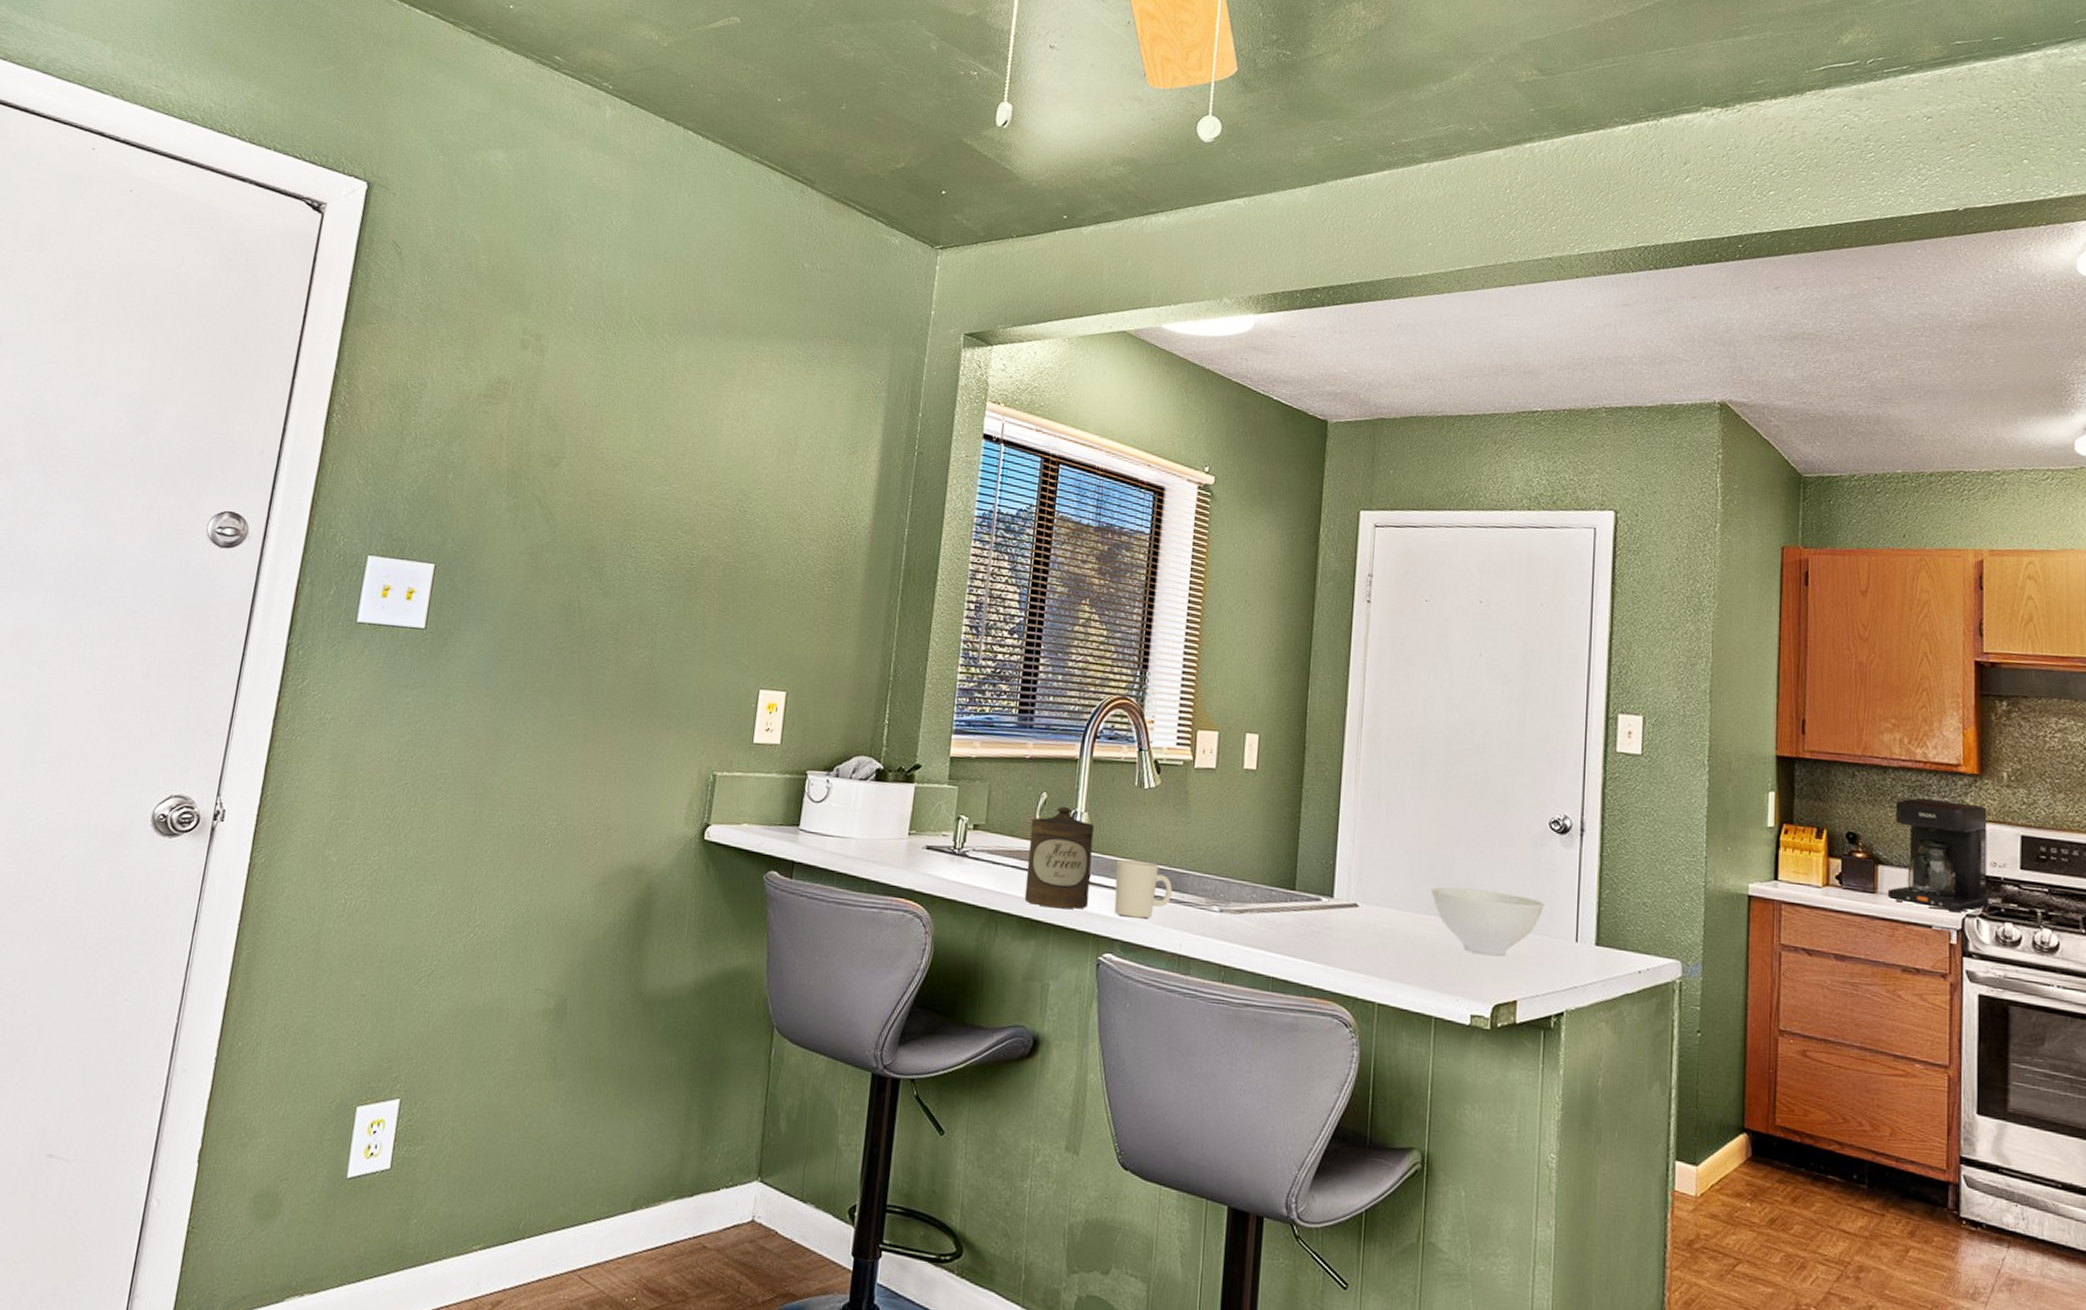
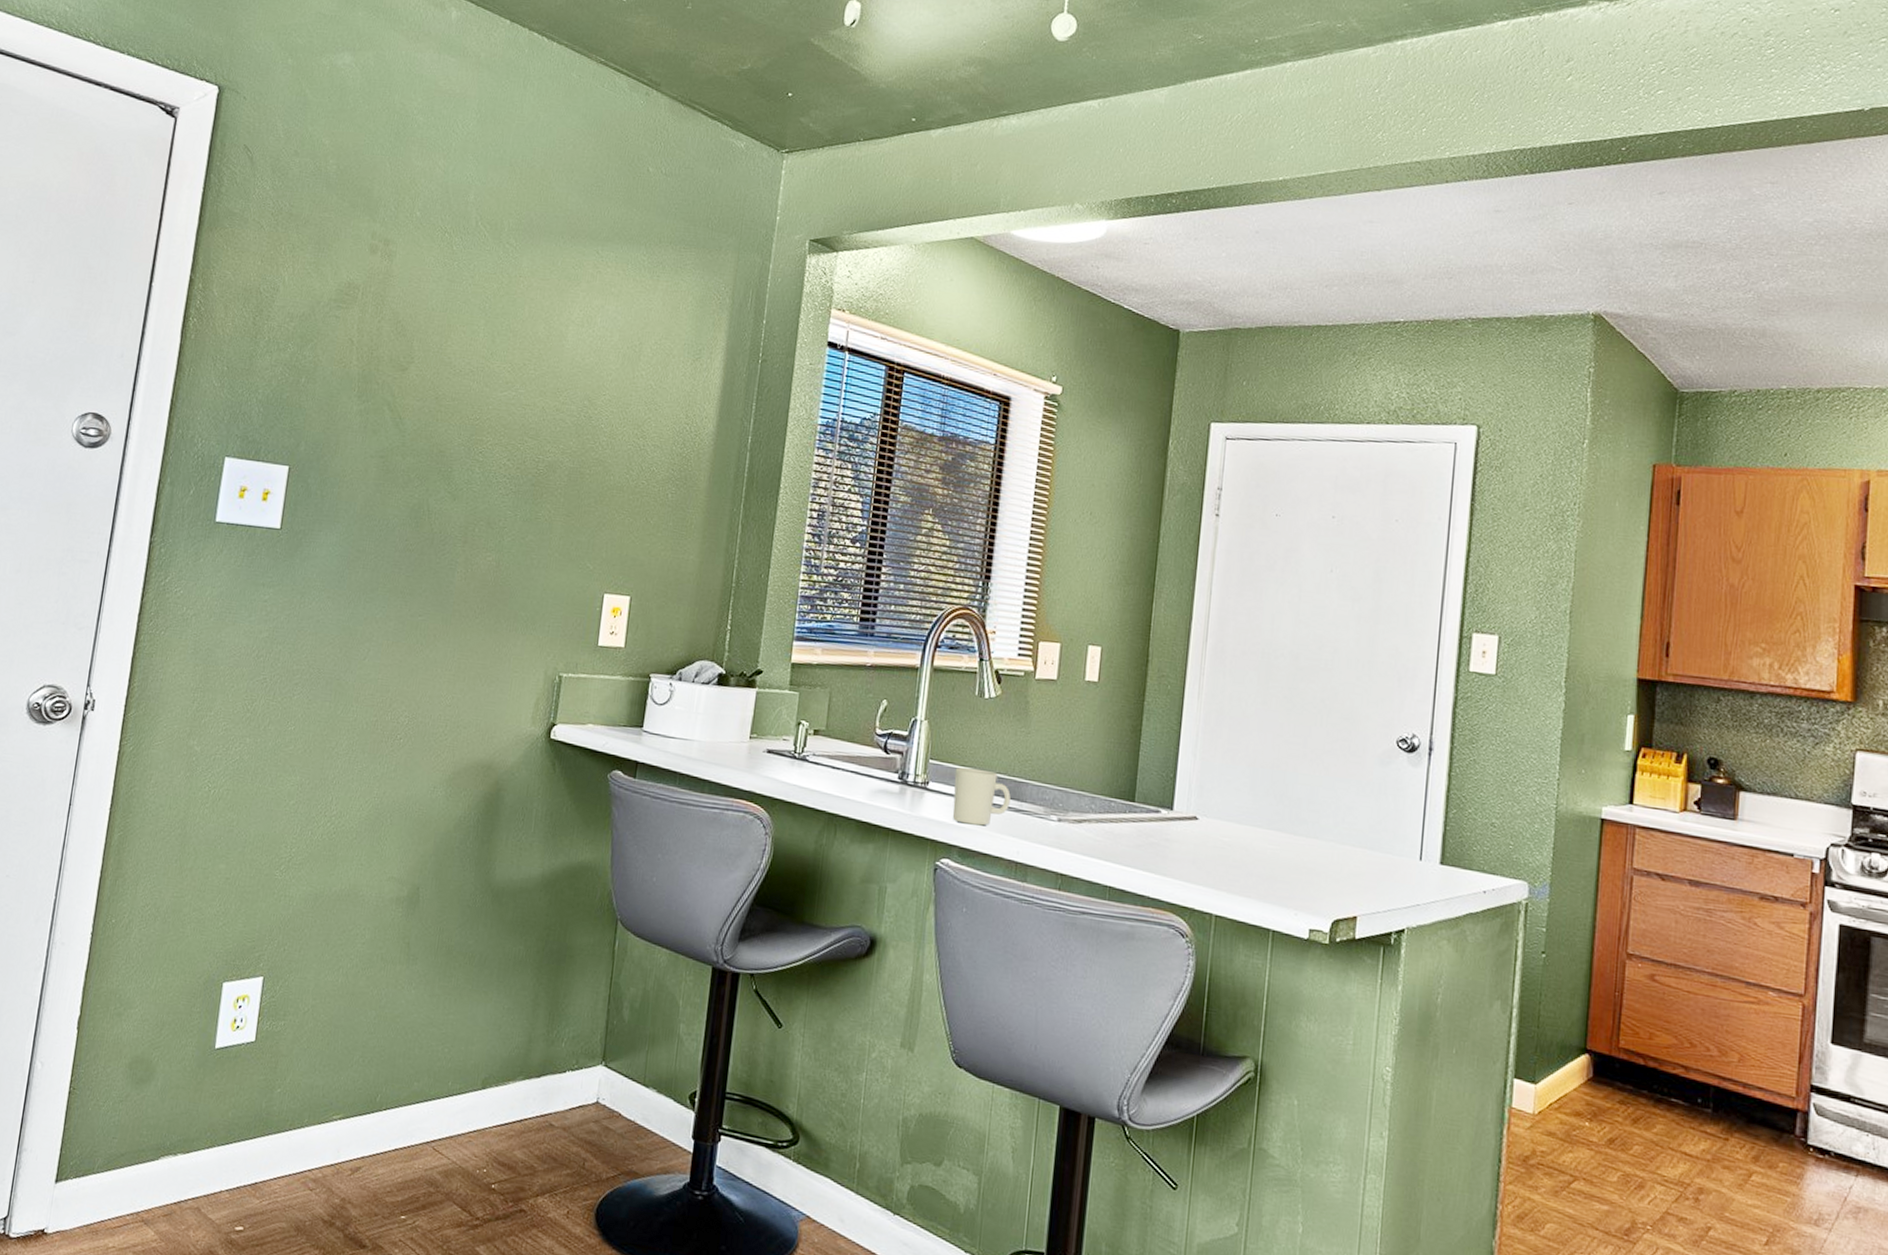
canister: present [1024,806,1094,909] -> none [863,713,934,815]
bowl: present [1431,887,1544,957] -> none [1273,802,1388,873]
coffee maker: present [1887,797,1989,913] -> none [1748,724,1860,841]

